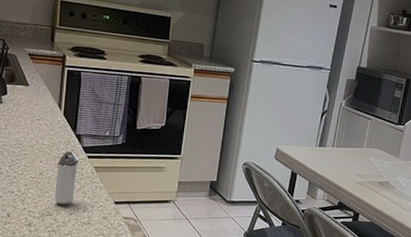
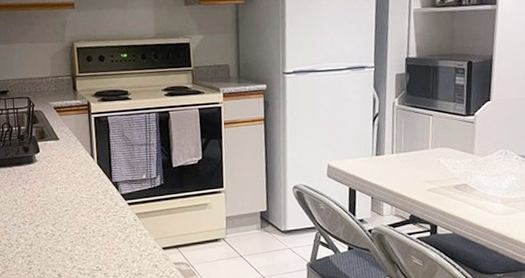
shaker: present [54,151,79,206] -> none [98,201,121,259]

